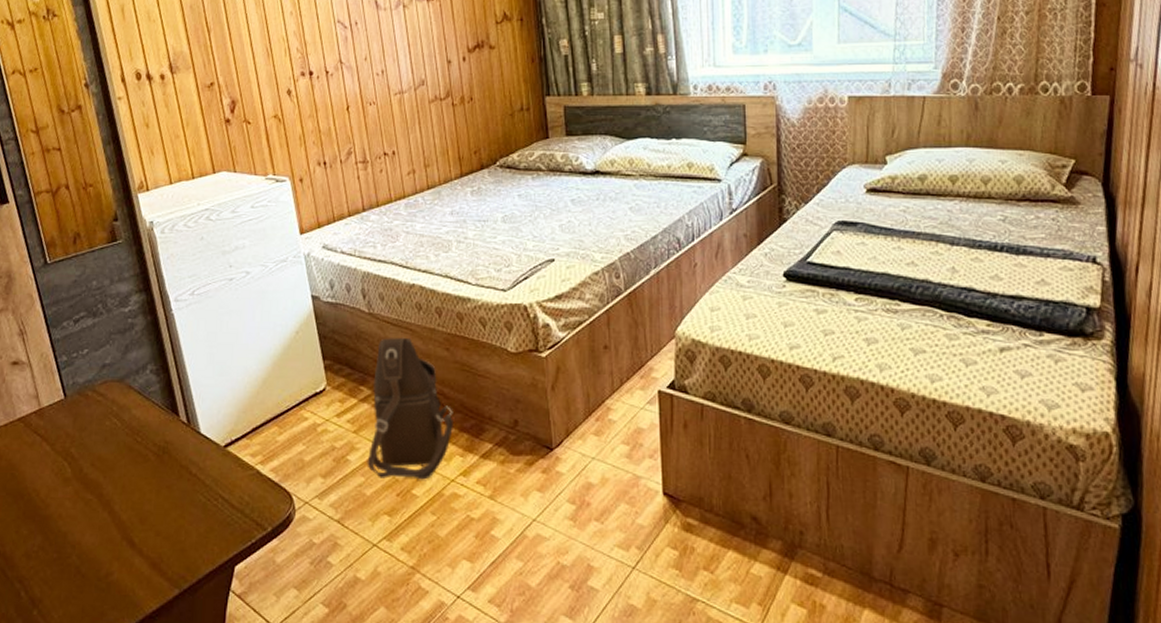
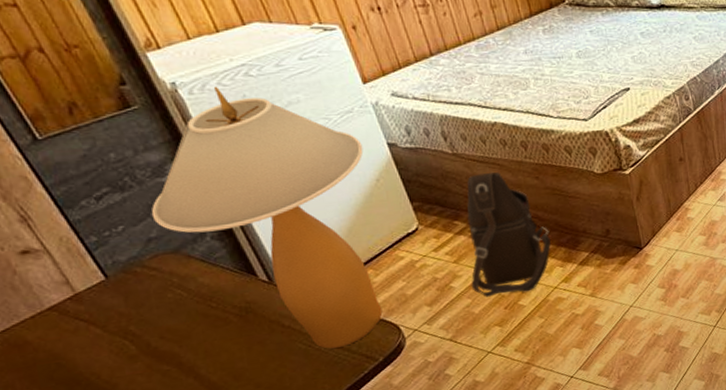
table lamp: none [110,227,290,507] -> present [151,86,383,349]

